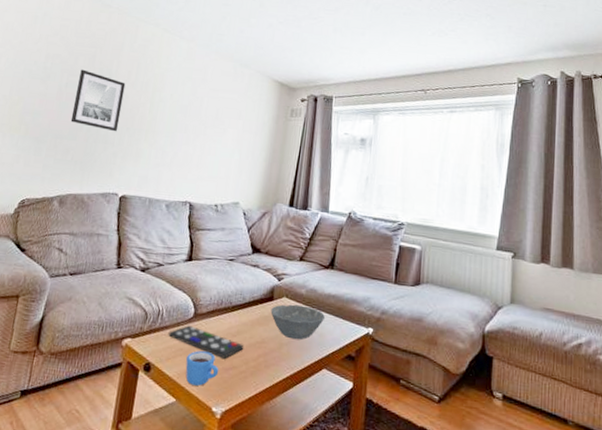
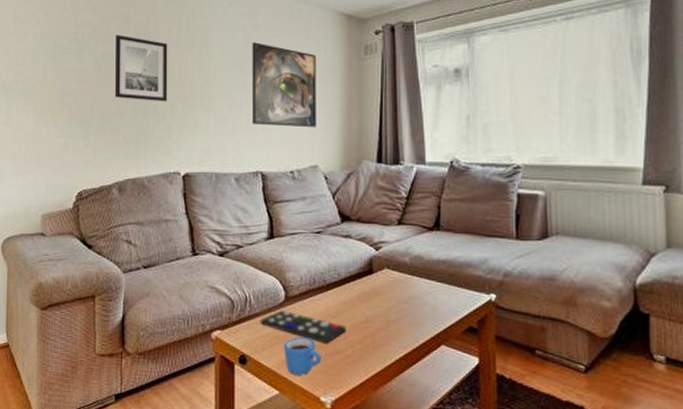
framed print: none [188,93,250,171] -> present [252,42,317,128]
bowl: present [270,304,326,340] -> none [372,275,437,316]

